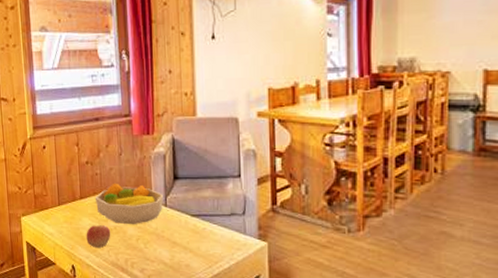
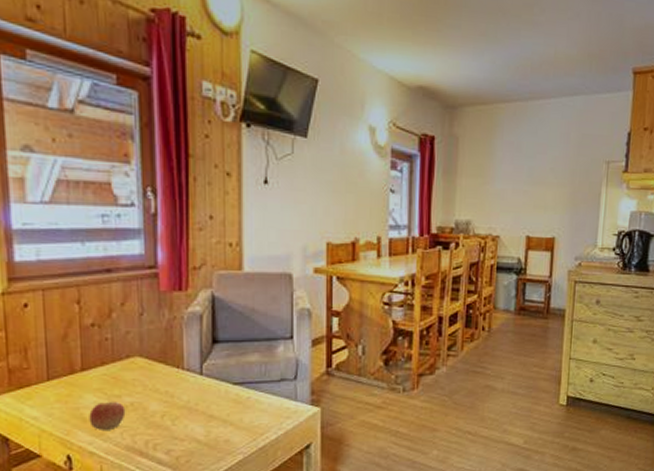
fruit bowl: present [95,183,164,224] -> none [103,349,199,399]

